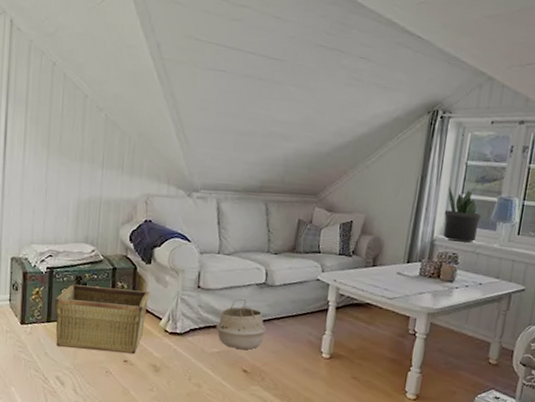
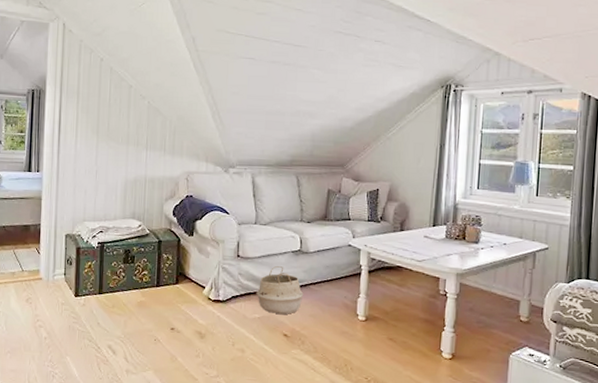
hamper: present [54,284,150,354] -> none [105,257,193,321]
planter: present [443,187,482,243] -> none [464,154,500,205]

